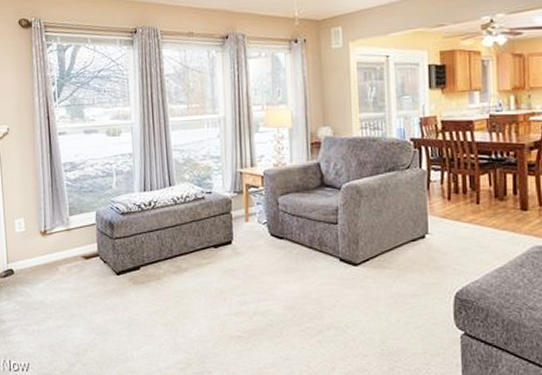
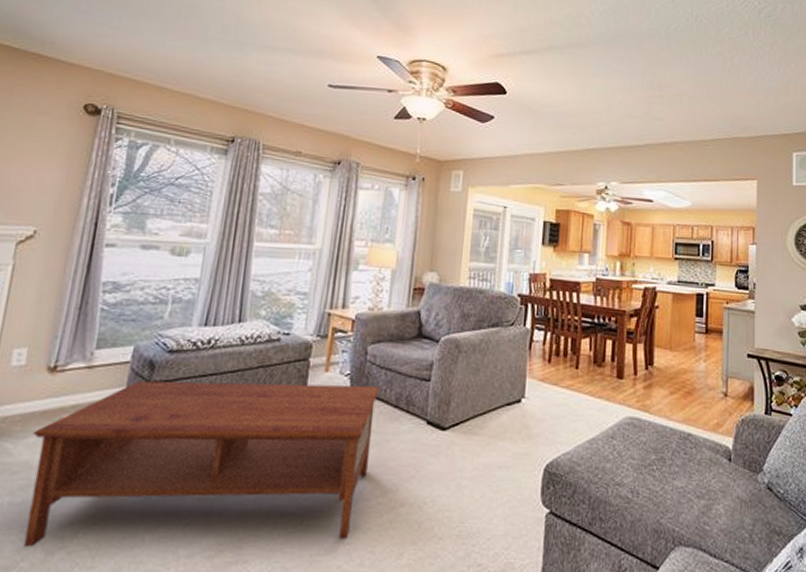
coffee table: none [41,231,295,361] -> present [23,381,380,548]

